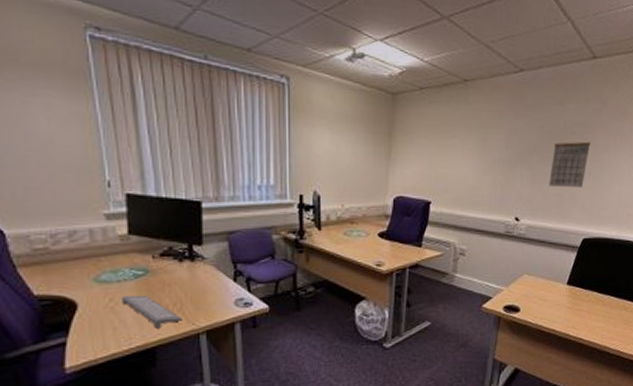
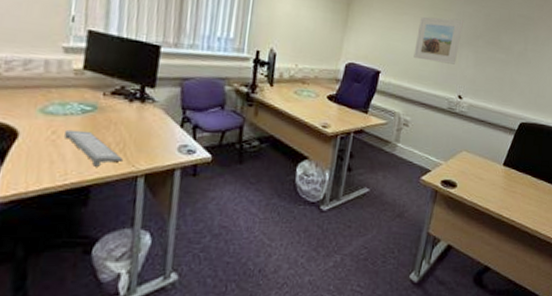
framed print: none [464,136,515,185] -> present [413,17,463,65]
calendar: present [549,141,591,189] -> none [492,30,532,75]

